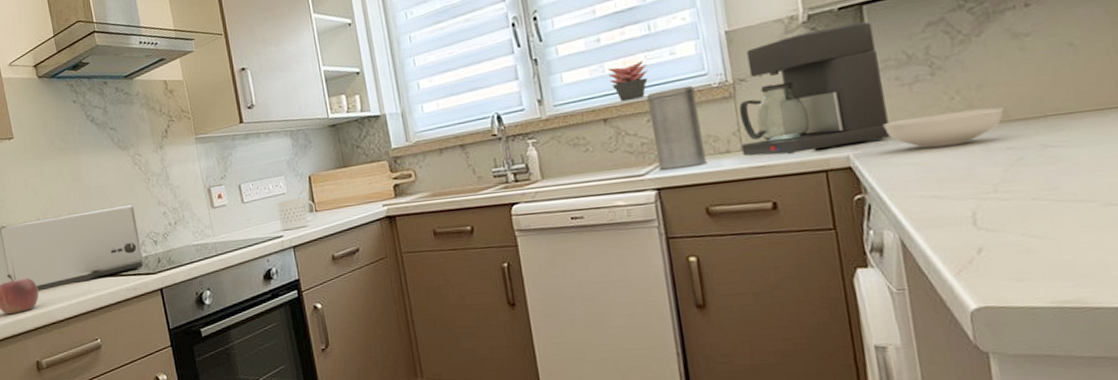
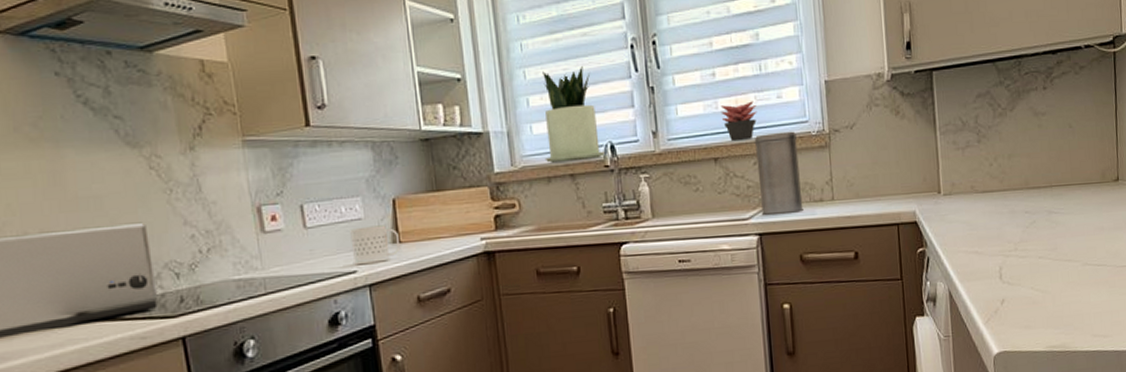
planter: none [430,47,492,137] -> present [542,65,605,164]
coffee maker: present [738,21,891,157] -> none [832,87,947,207]
bowl: present [881,106,1005,149] -> none [941,175,1026,208]

